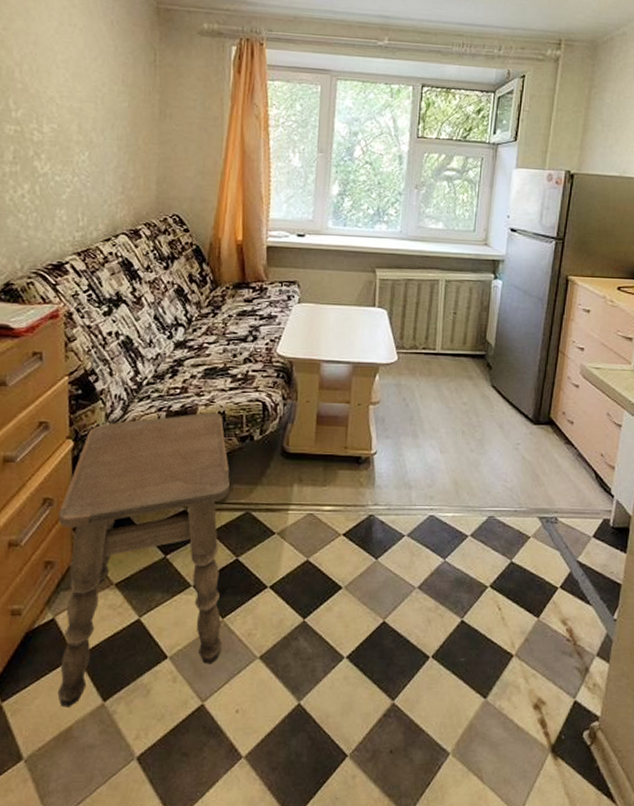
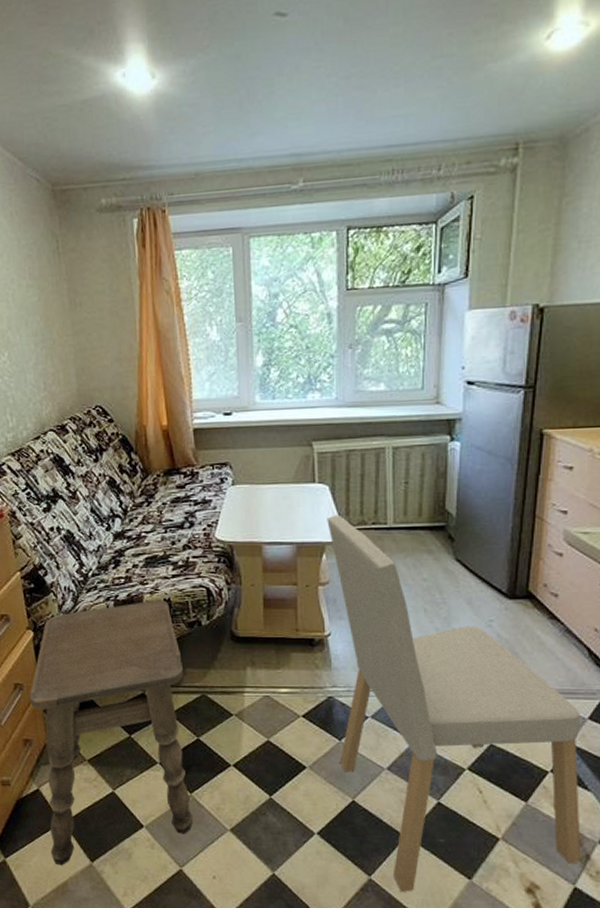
dining chair: none [375,338,586,717] -> present [327,515,582,893]

